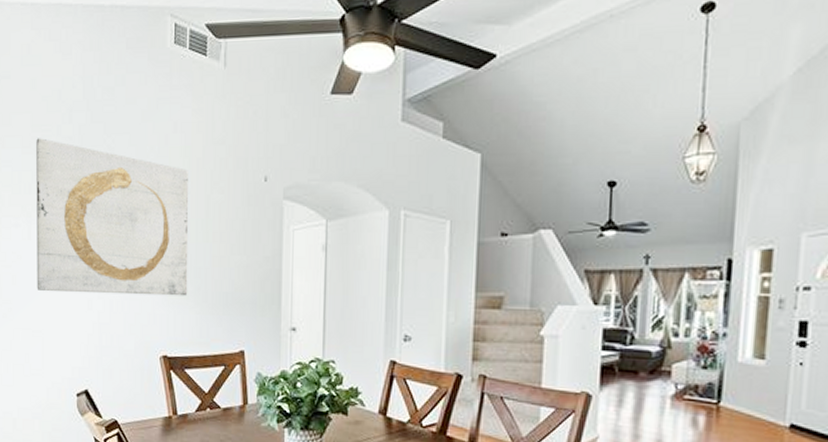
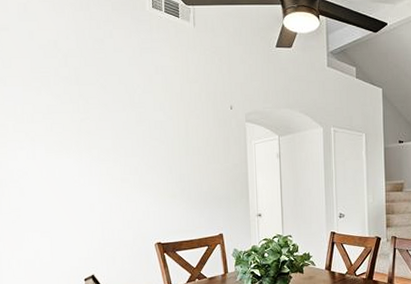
wall art: present [36,138,189,296] -> none [36,78,175,200]

